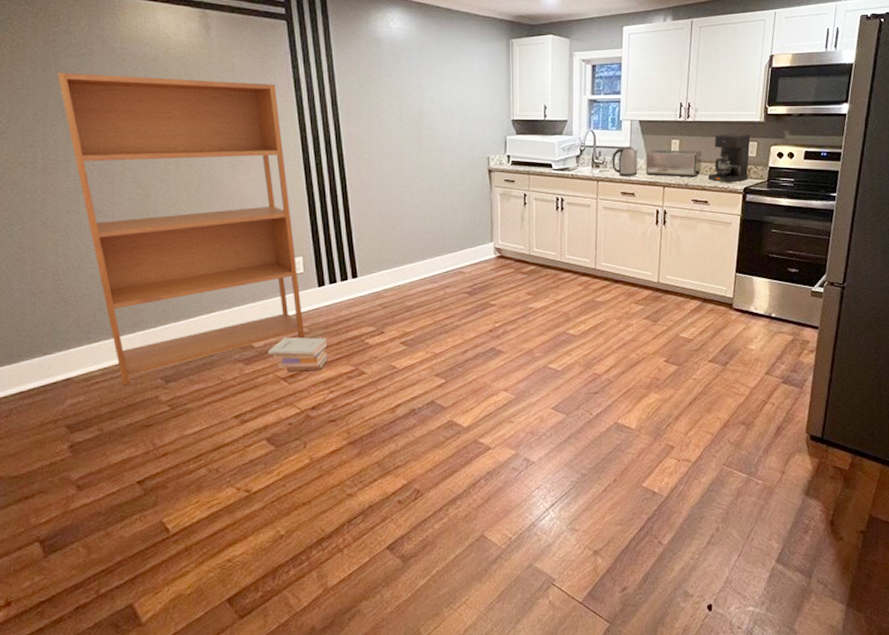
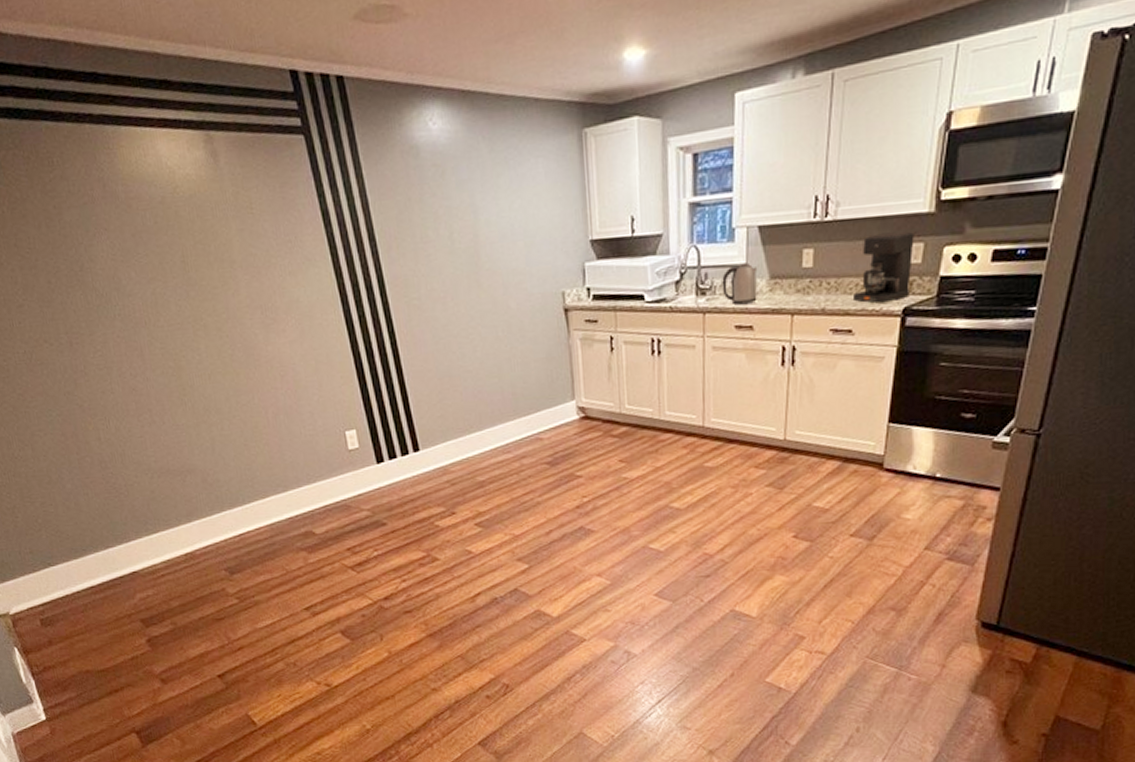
bookshelf: present [57,72,305,386] -> none [62,219,369,578]
books: present [268,337,328,372] -> none [331,520,397,560]
toaster: present [645,149,702,177] -> none [767,261,845,301]

